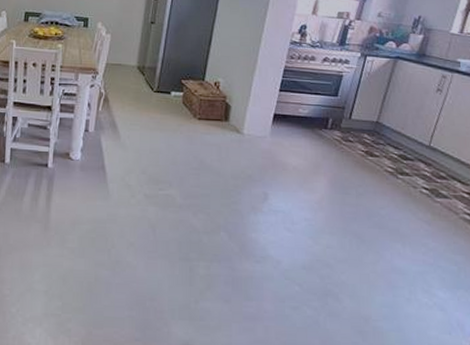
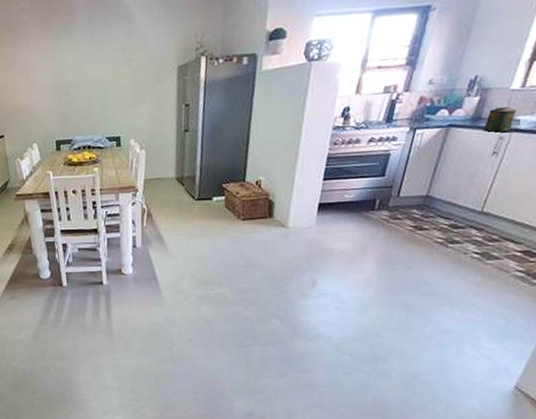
canister: none [428,47,457,72] -> present [483,106,517,134]

